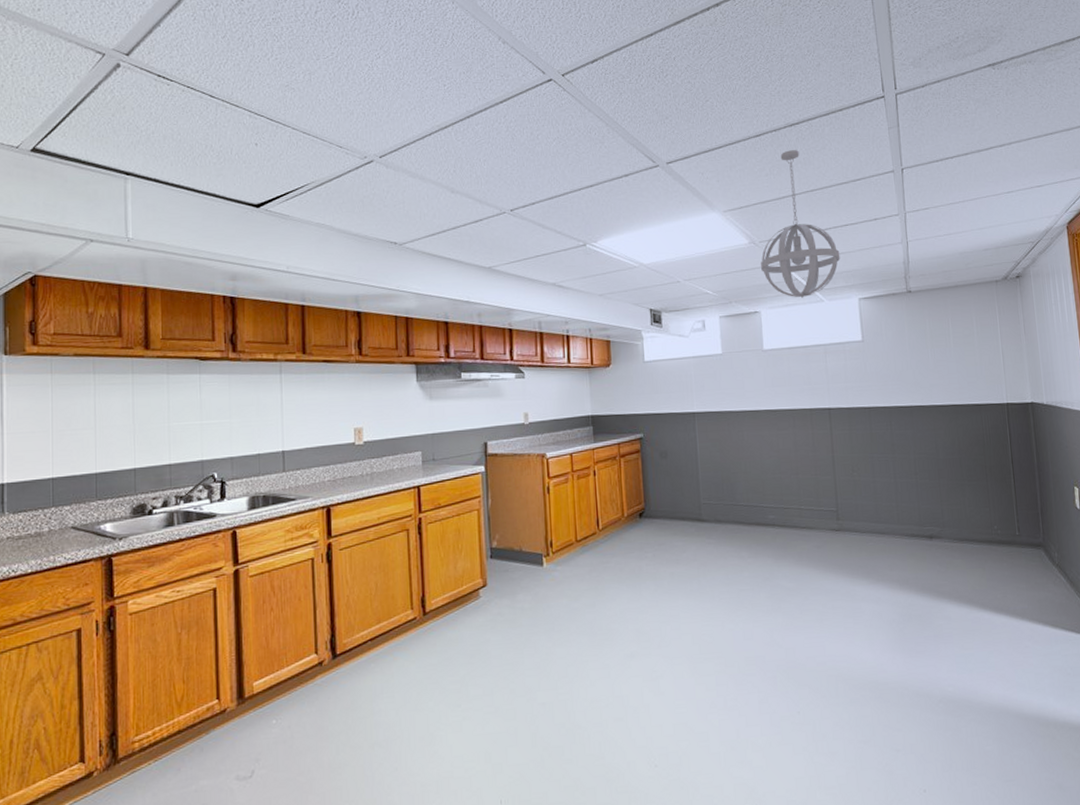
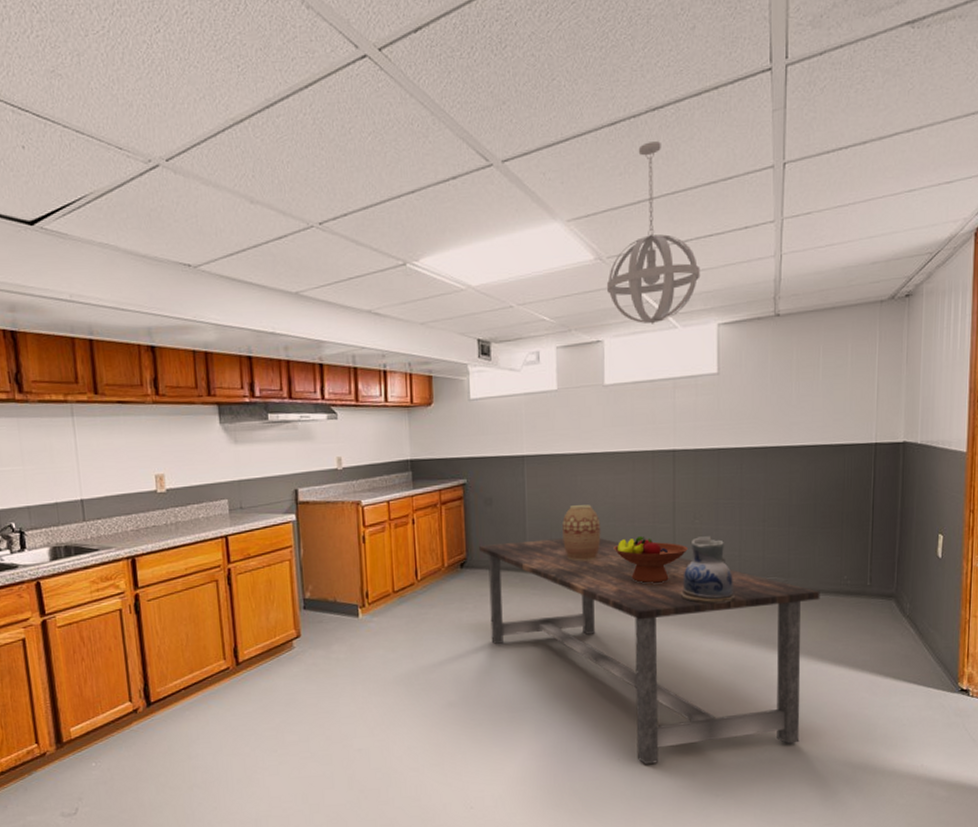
dining table: none [656,489,975,717] -> present [479,538,820,764]
vase: none [732,458,769,512] -> present [562,504,601,561]
fruit bowl: none [781,488,849,533] -> present [613,536,688,584]
ceramic pitcher: none [845,488,897,553] -> present [680,536,736,604]

